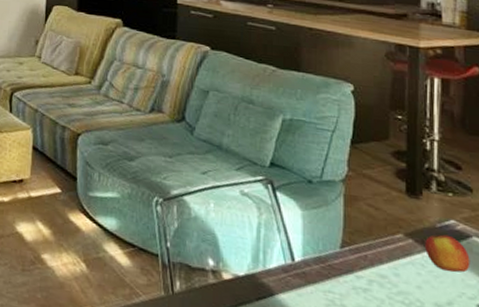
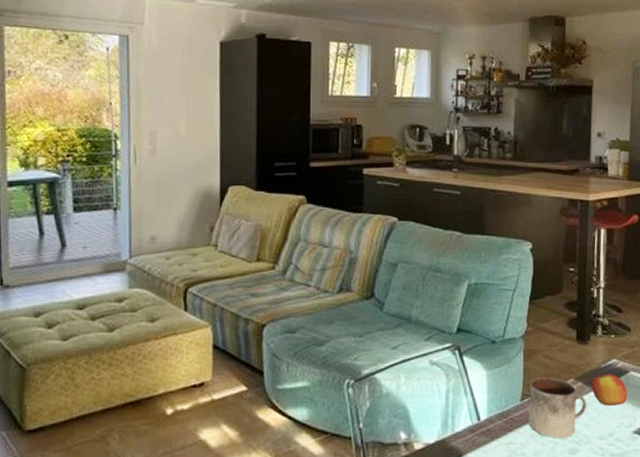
mug: none [349,226,420,298] -> present [528,377,587,438]

